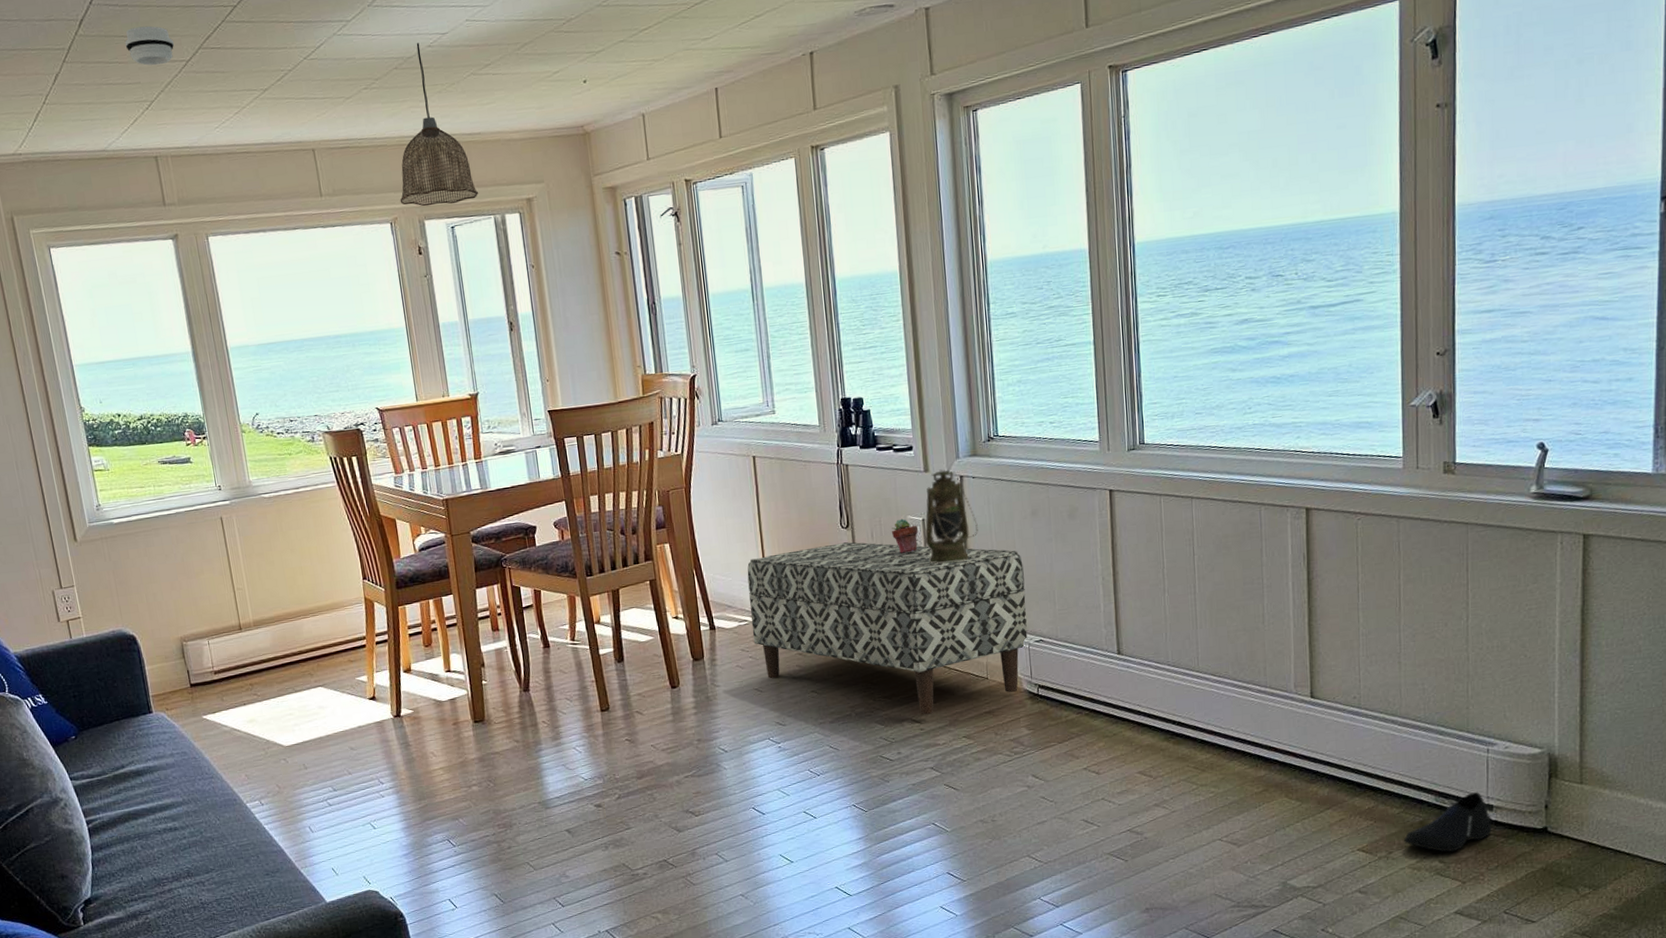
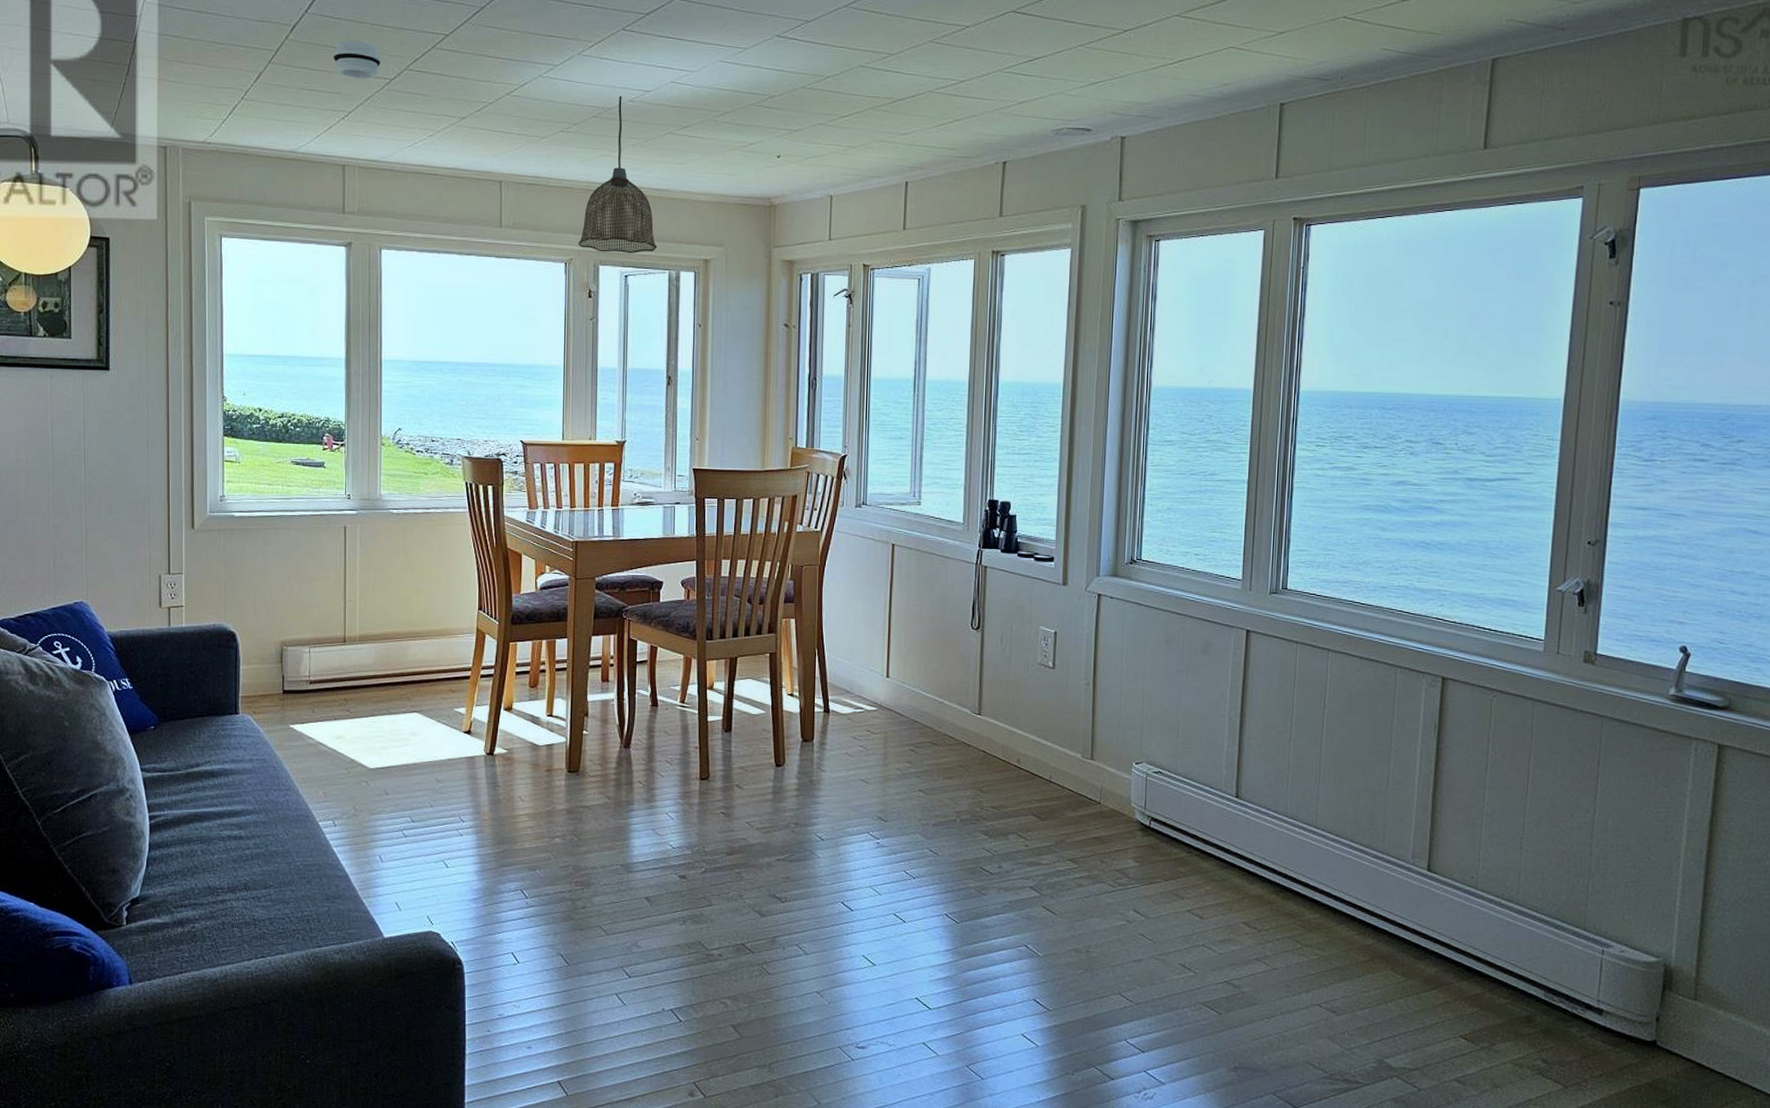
bench: present [747,542,1028,715] -> none [866,644,1151,832]
potted succulent: present [892,518,918,554] -> none [1022,628,1048,664]
lantern: present [924,469,978,564] -> none [1054,584,1110,680]
shoe: present [1403,792,1493,852] -> none [1507,993,1601,1052]

